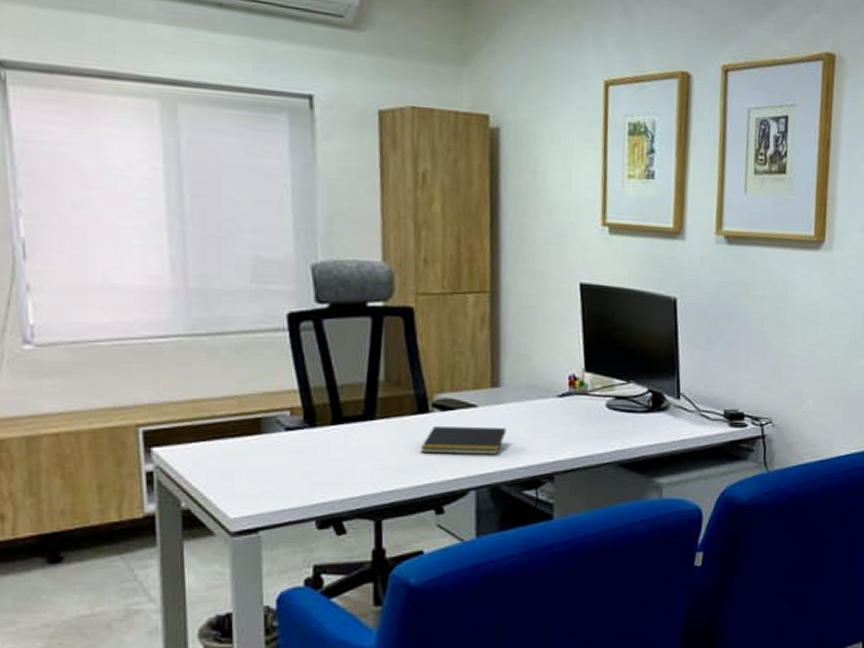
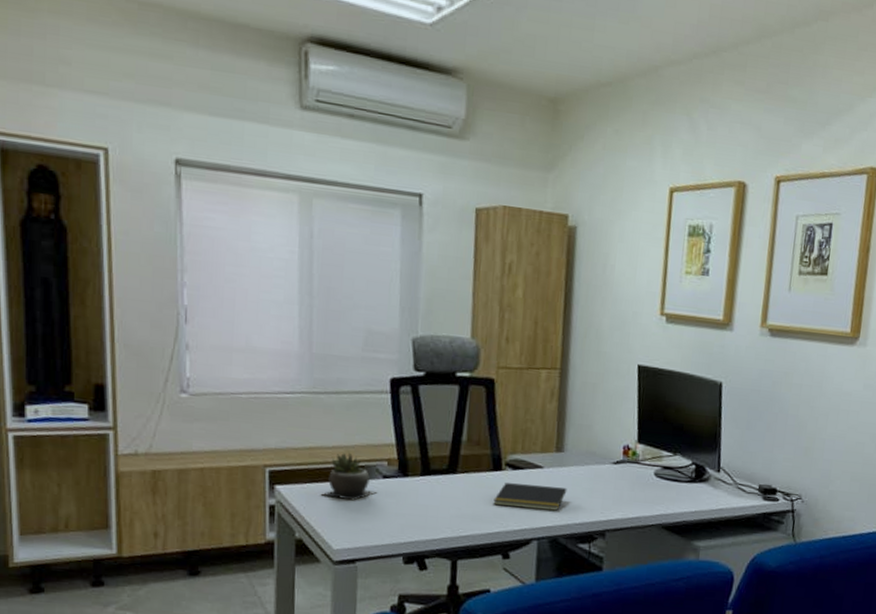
succulent plant: none [209,403,279,460] -> present [320,452,377,501]

